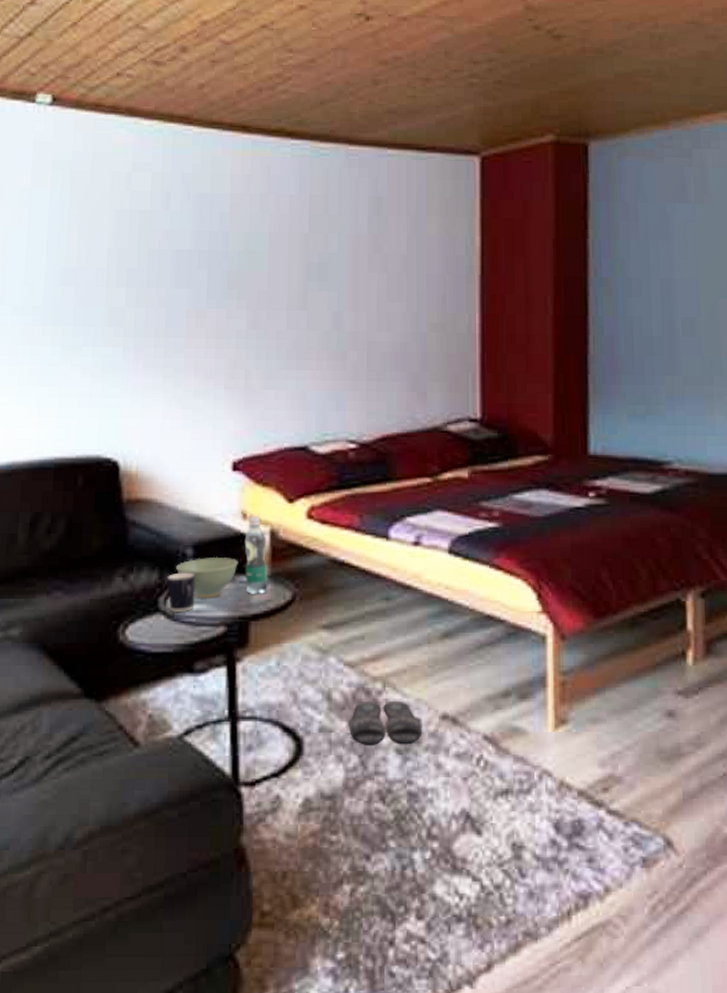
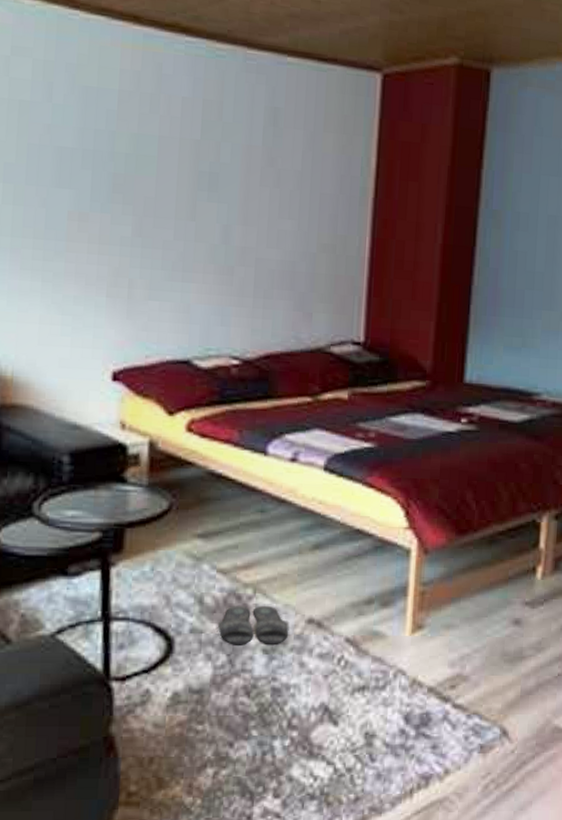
mug: present [166,572,196,612] -> none [41,479,72,517]
bowl: present [176,556,238,598] -> none [52,464,116,505]
bottle: present [244,517,268,594] -> none [122,427,146,503]

